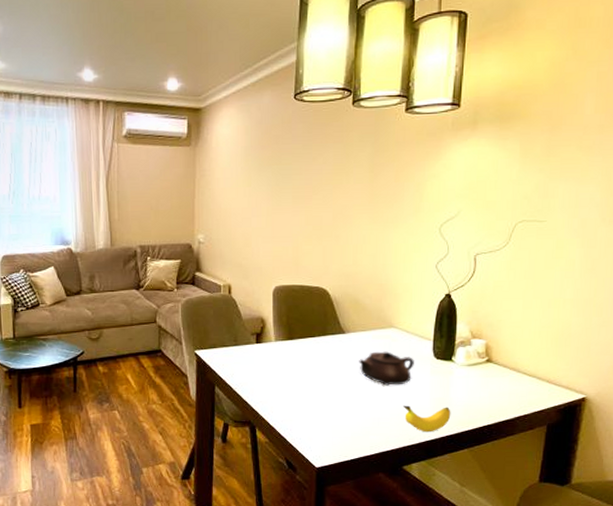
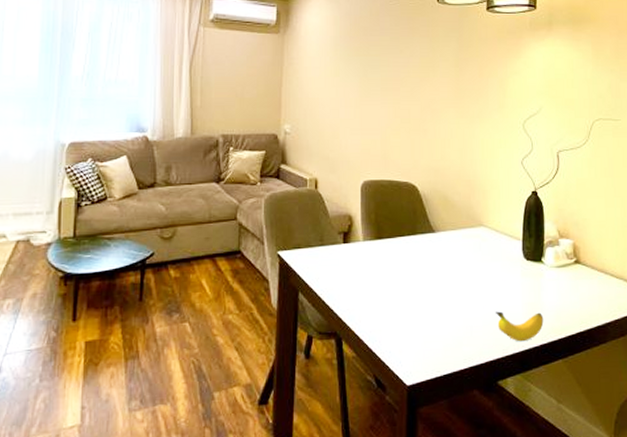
teapot: present [359,351,414,386] -> none [449,252,505,290]

